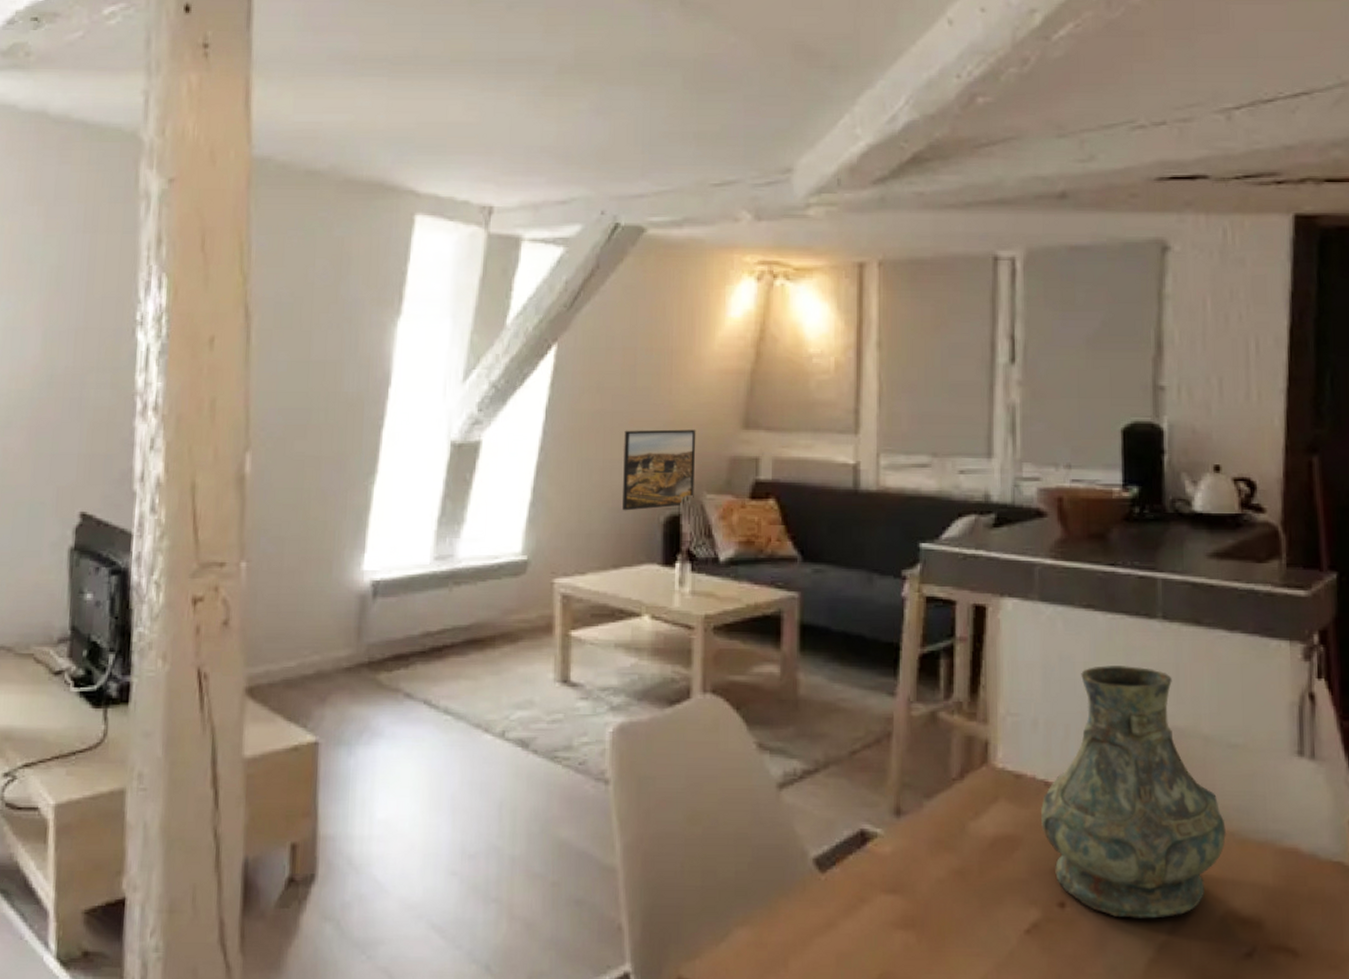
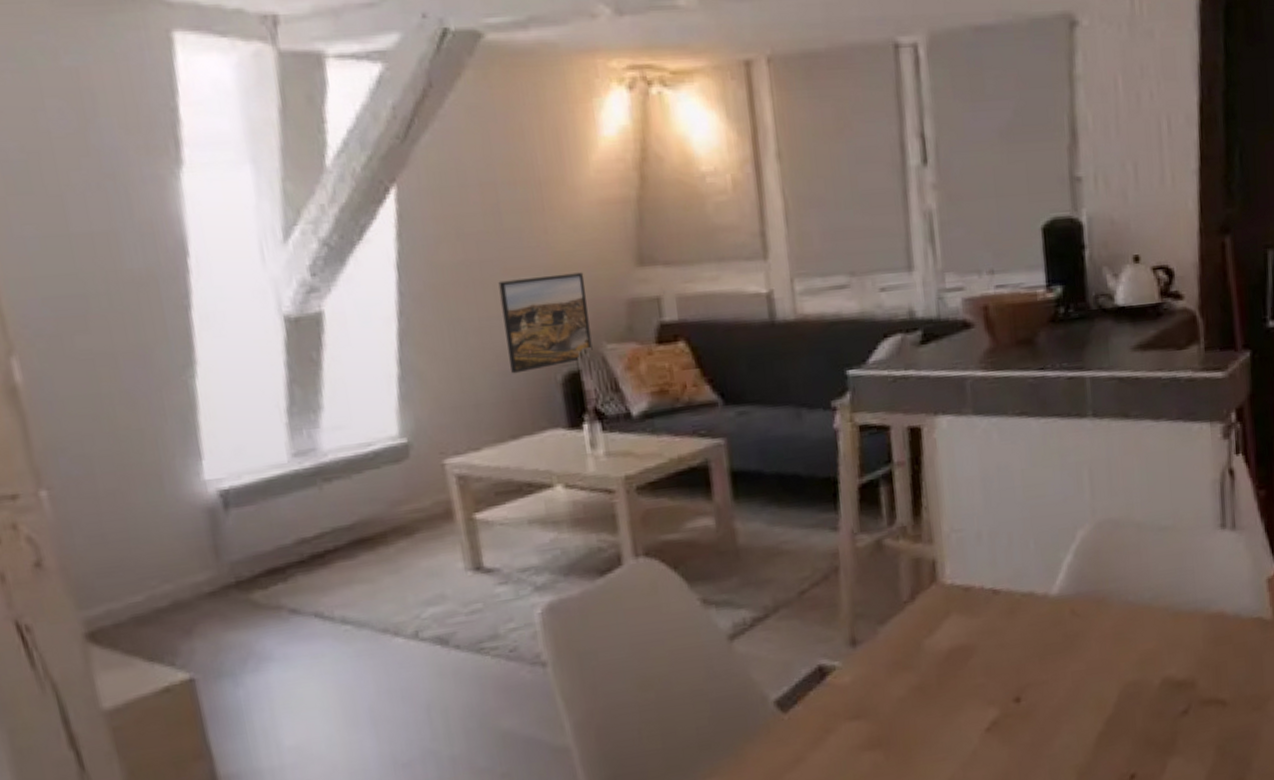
vase: present [1041,666,1226,919] -> none [991,466,1161,702]

